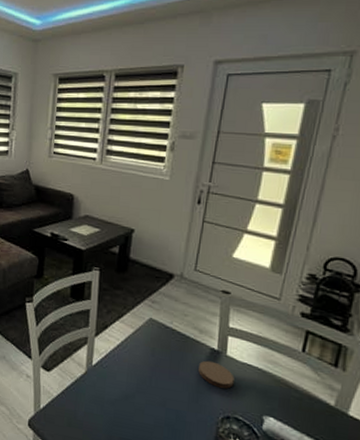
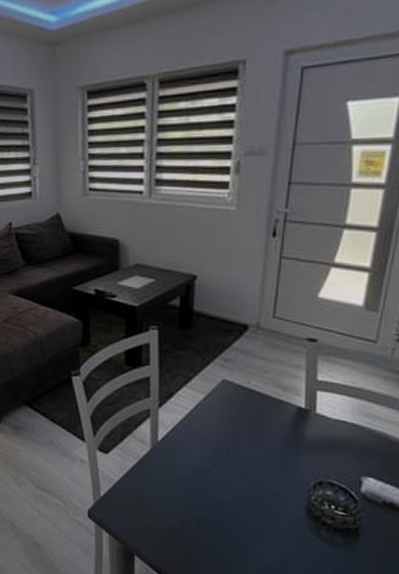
coaster: present [198,360,234,389] -> none [284,421,326,451]

